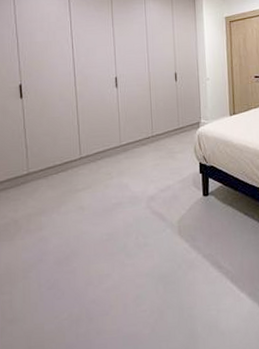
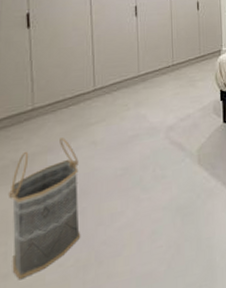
basket: none [10,201,72,325] -> present [8,137,80,279]

